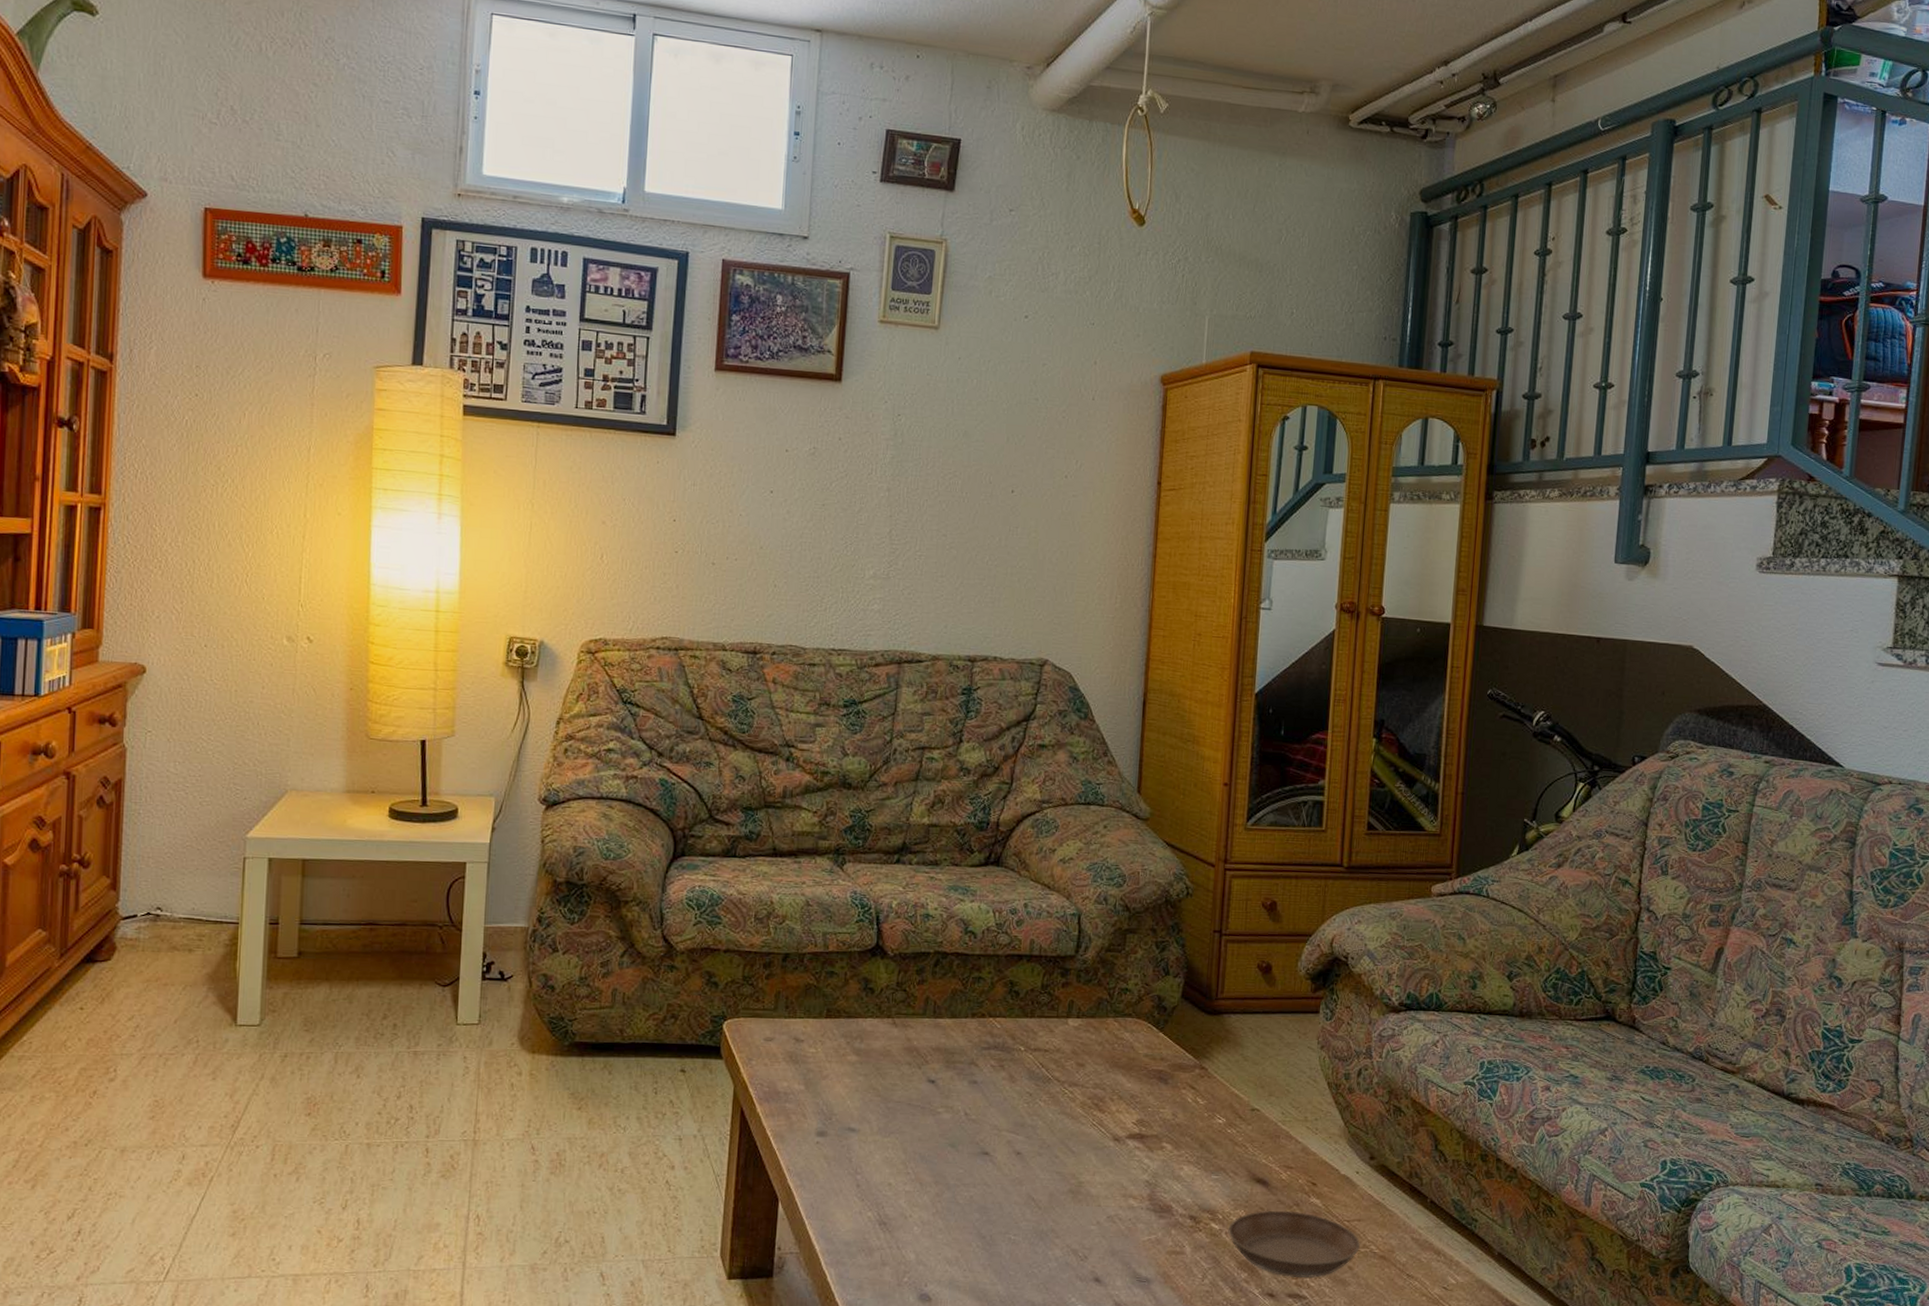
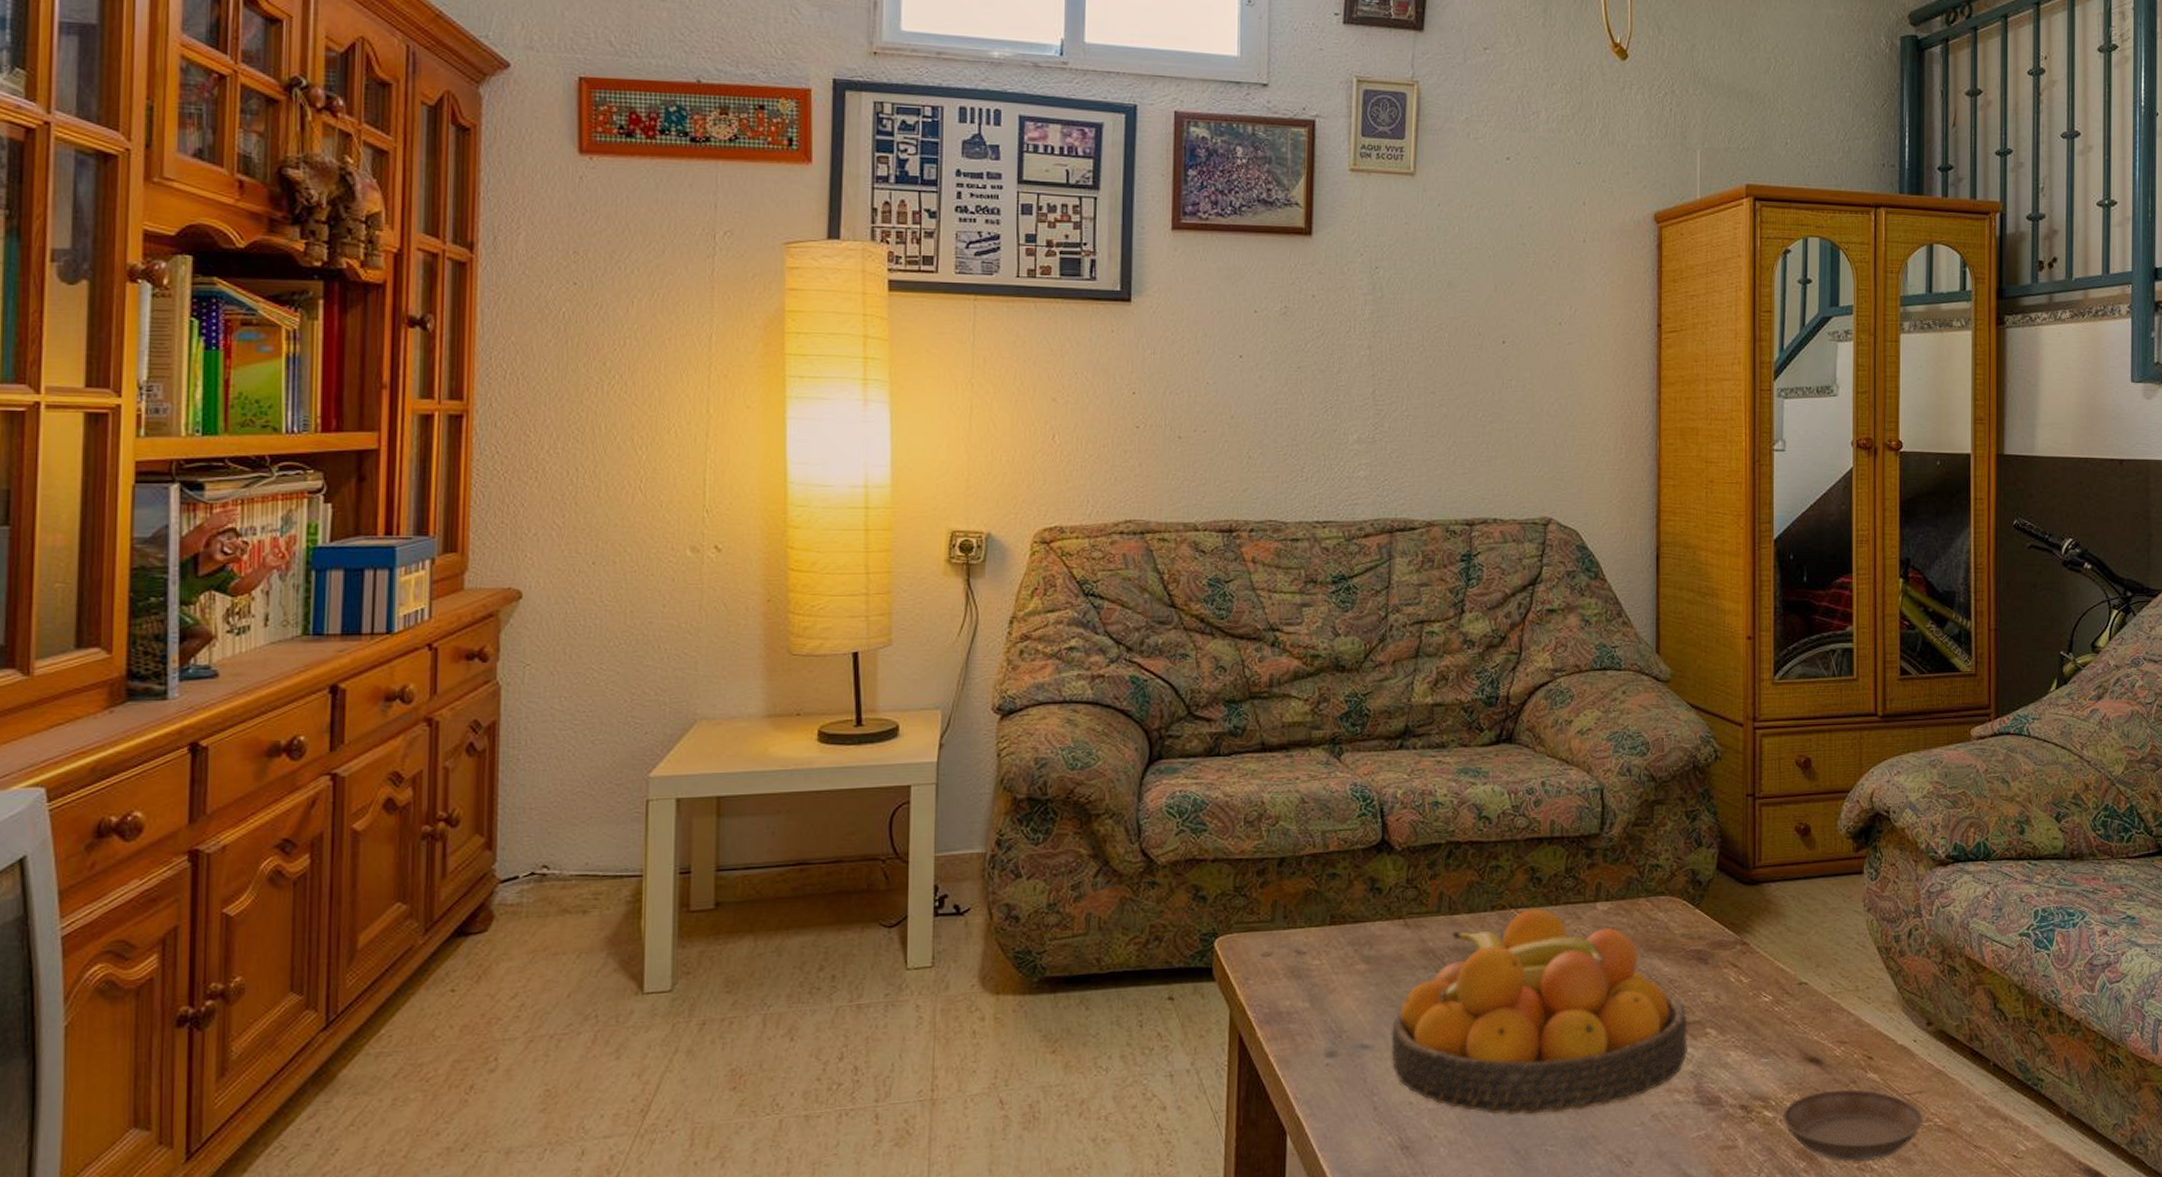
fruit bowl: none [874,1019,1146,1206] -> present [1390,909,1688,1115]

